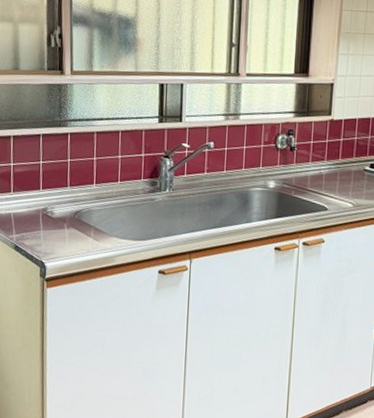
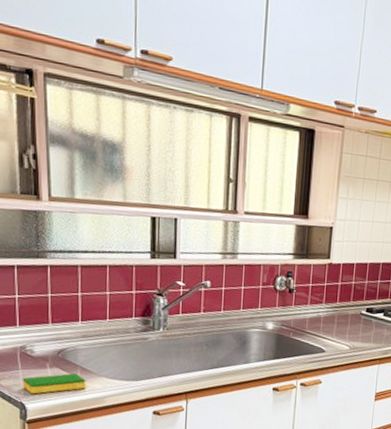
dish sponge: none [42,233,98,254] -> present [22,373,86,395]

